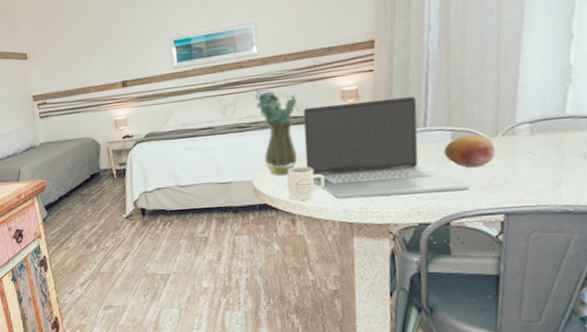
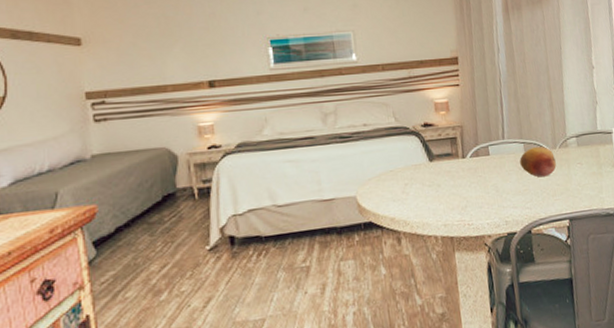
vase: present [254,88,298,176] -> none [355,97,400,191]
mug: present [286,166,326,201] -> none [390,179,426,217]
laptop: present [303,97,470,198] -> none [402,111,542,212]

